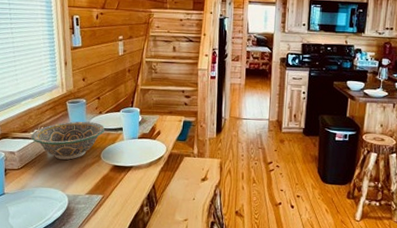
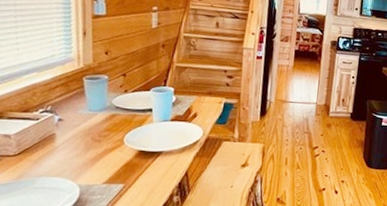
bowl: present [31,121,104,160] -> none [34,100,130,144]

